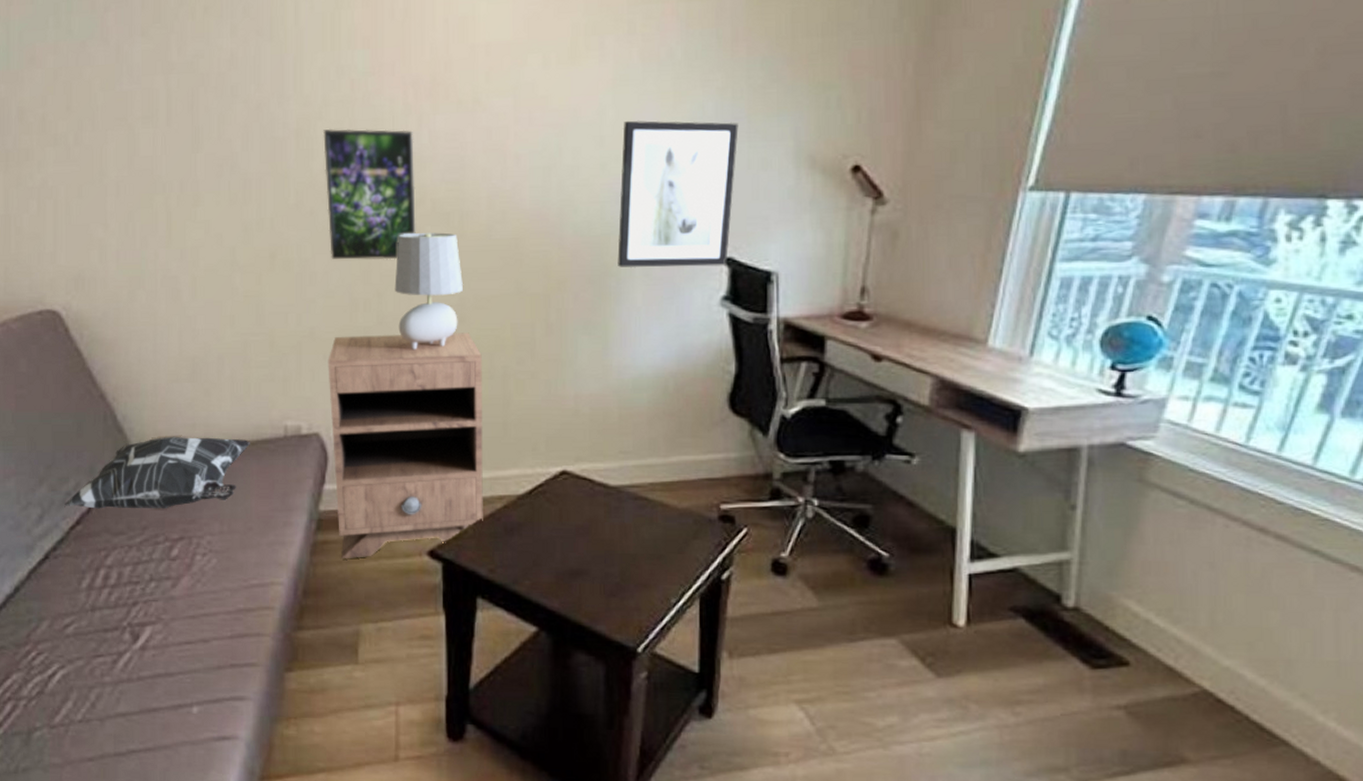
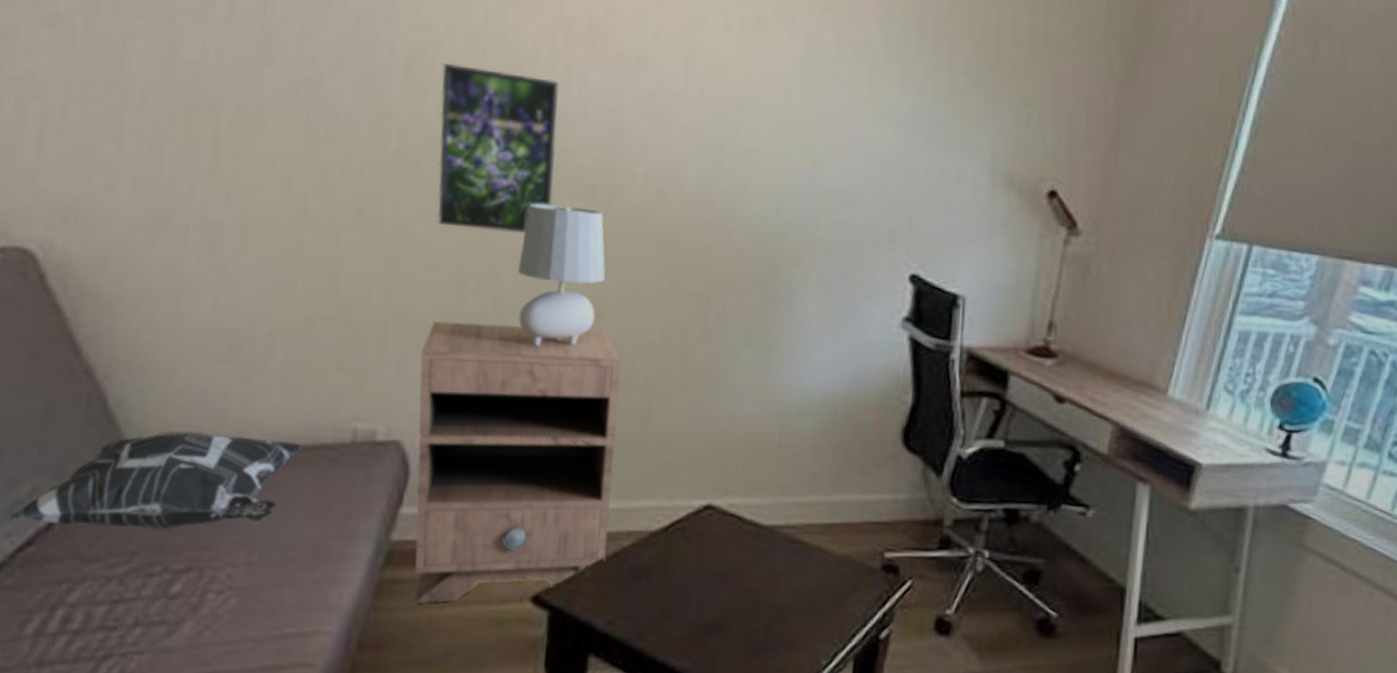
wall art: present [617,120,739,268] -> none [791,107,935,284]

